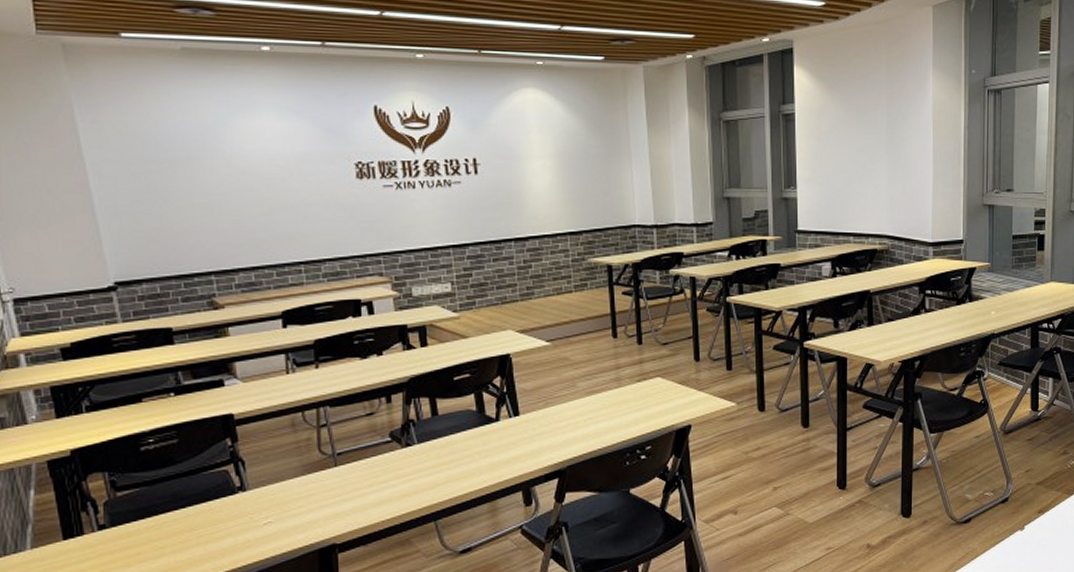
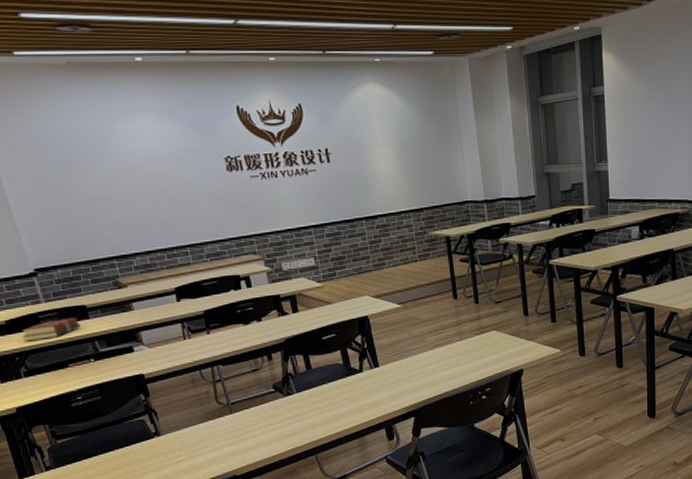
books: none [88,342,163,369] -> present [21,318,81,342]

